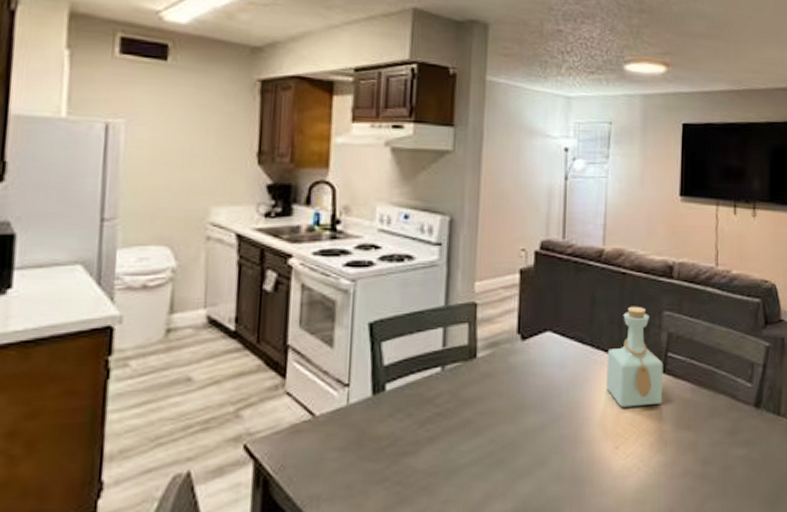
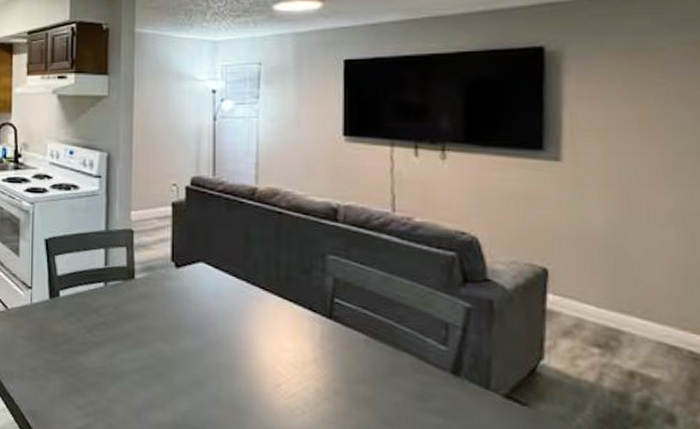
bottle: present [606,306,664,408] -> none [264,246,330,351]

